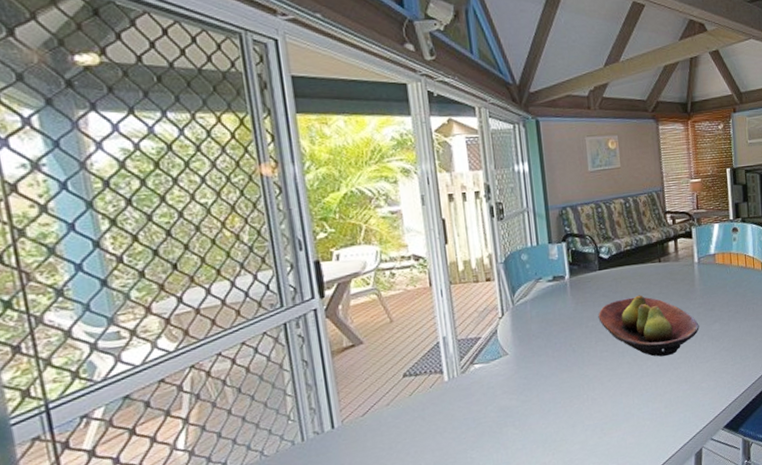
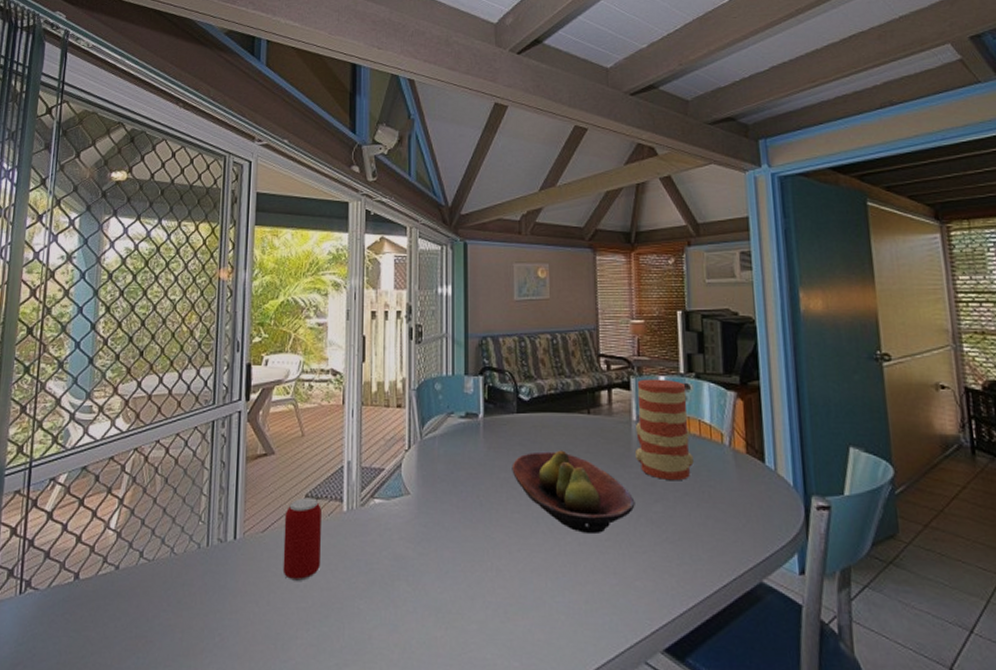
beverage can: none [384,375,428,451] -> present [282,497,321,581]
vase: none [697,225,742,305] -> present [636,379,694,481]

